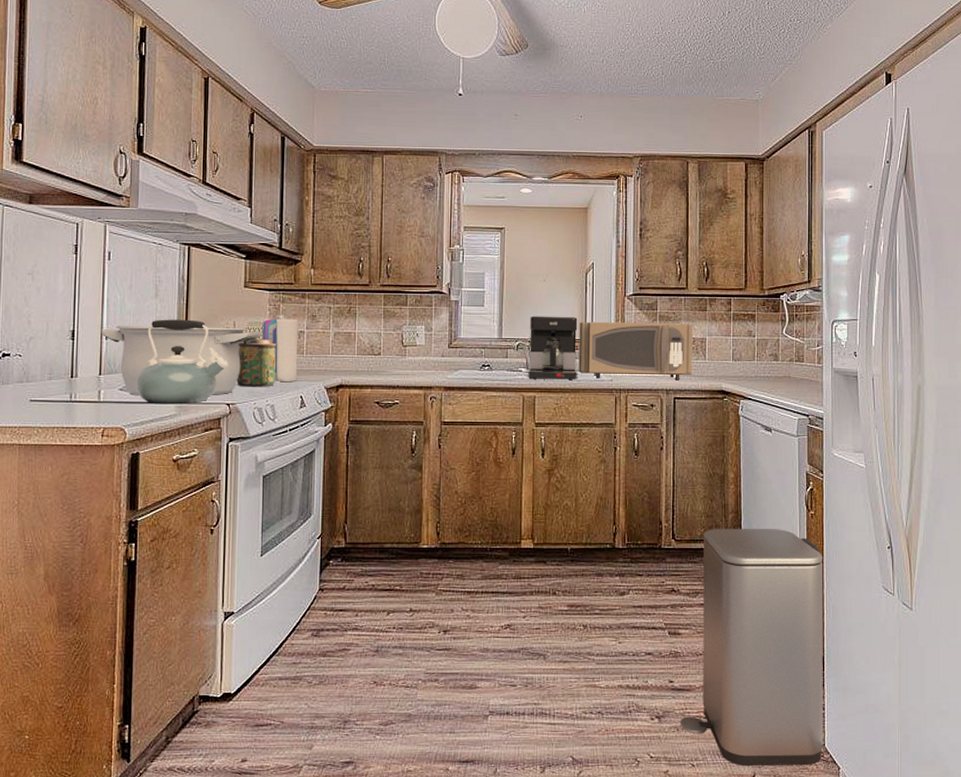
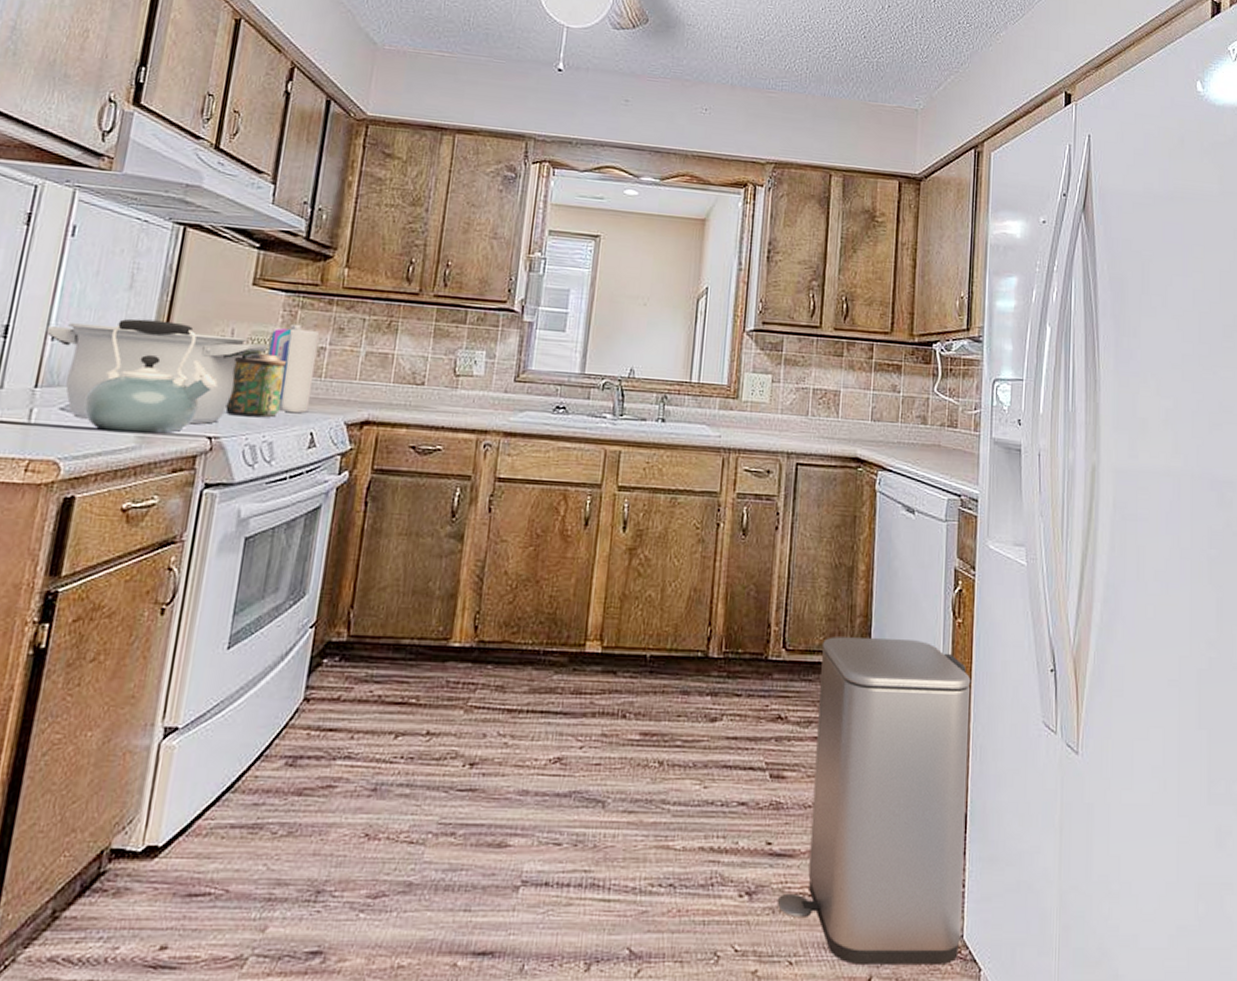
coffee maker: present [528,316,578,381] -> none [614,348,683,434]
microwave: present [578,321,692,379] -> none [678,359,825,440]

